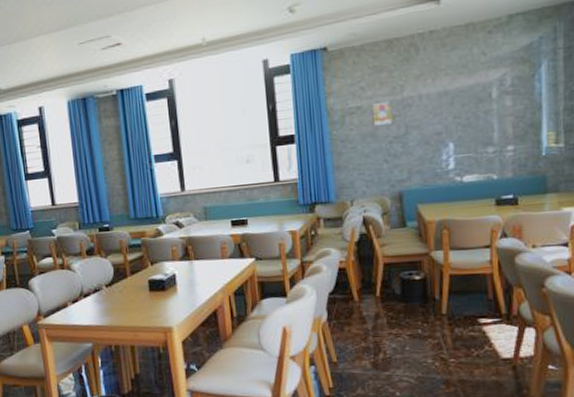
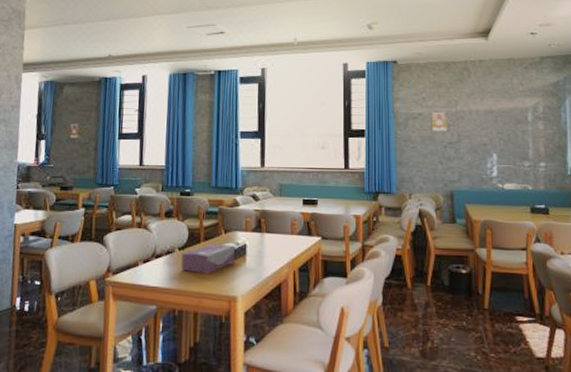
tissue box: none [110,276,166,308] -> present [181,243,236,274]

